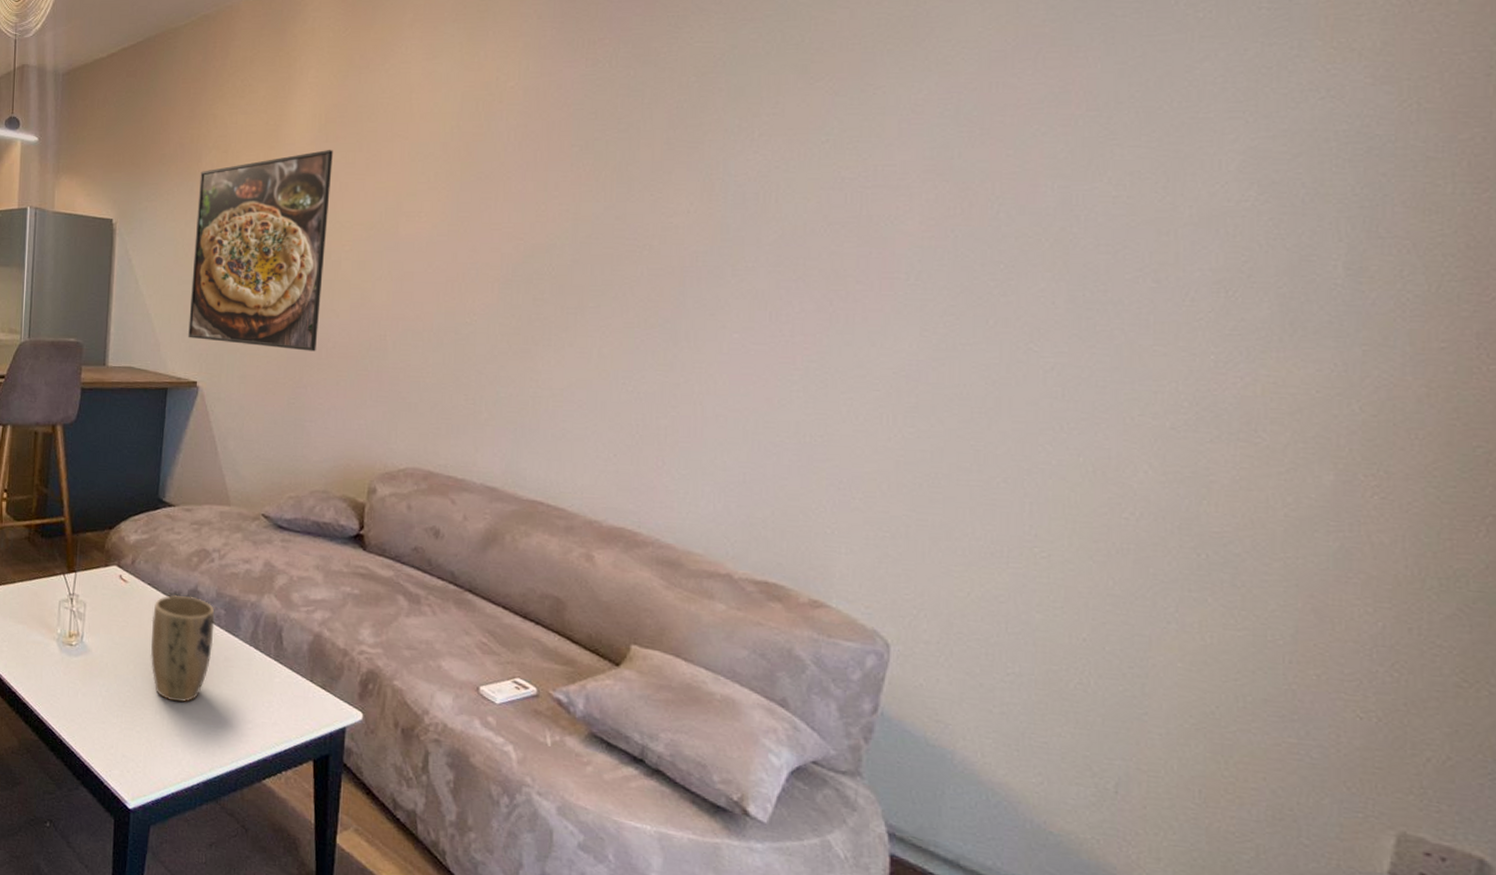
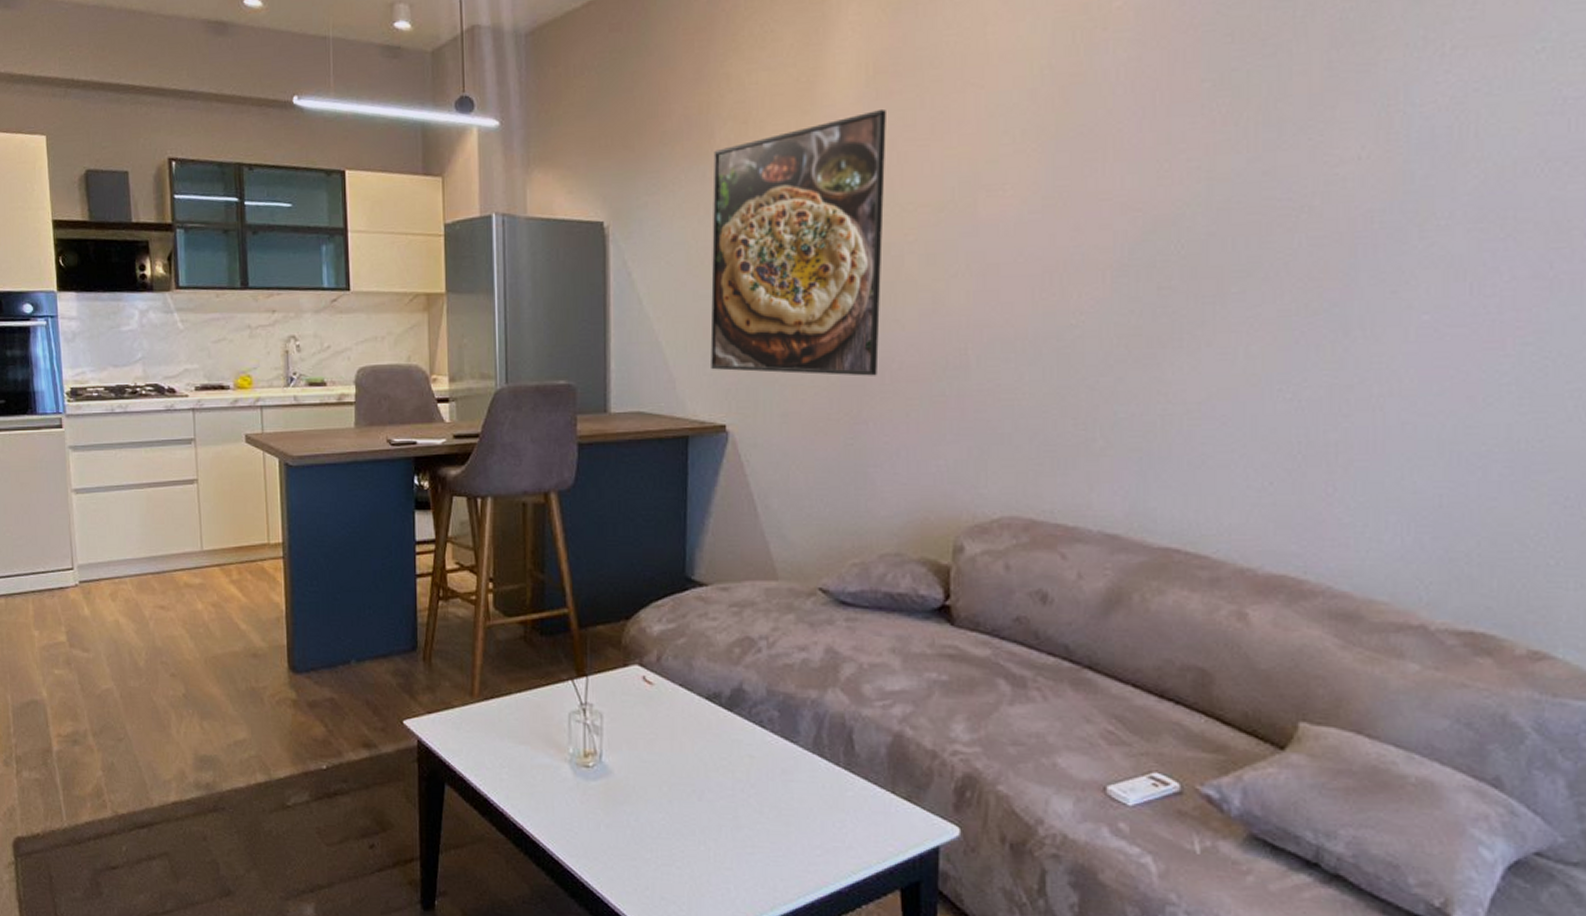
plant pot: present [150,595,215,702] -> none [687,696,767,829]

